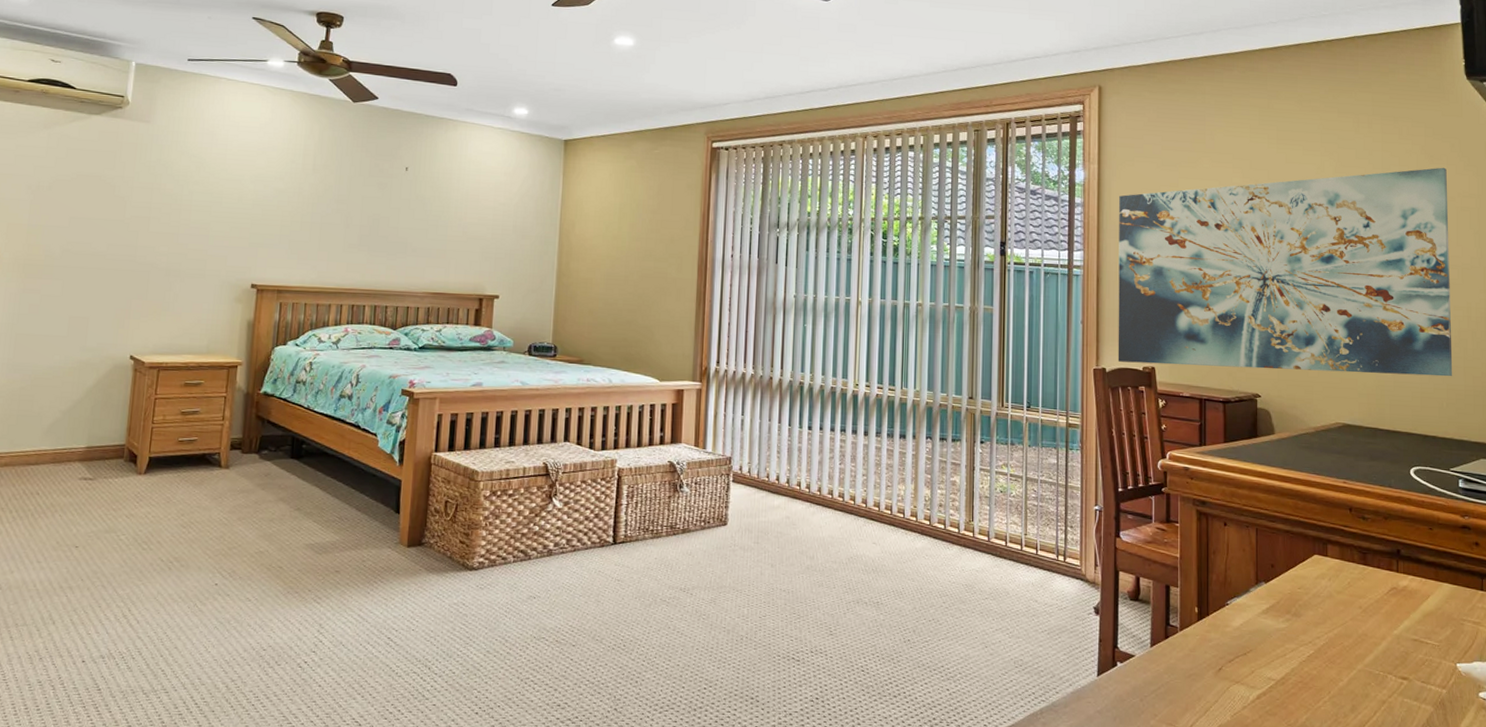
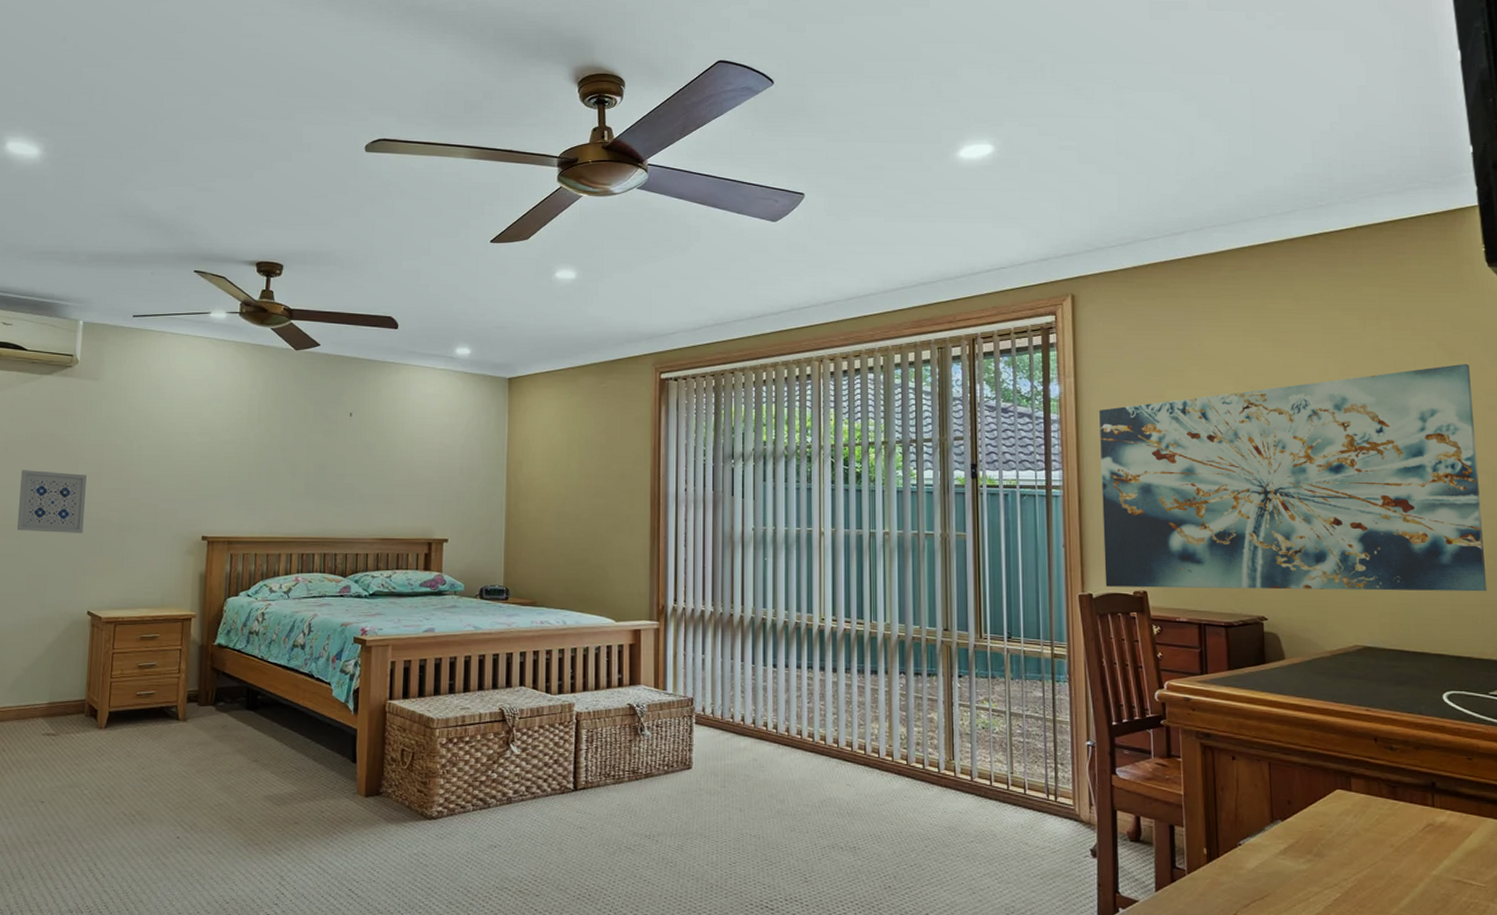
wall art: none [59,210,134,277] -> present [16,470,87,533]

